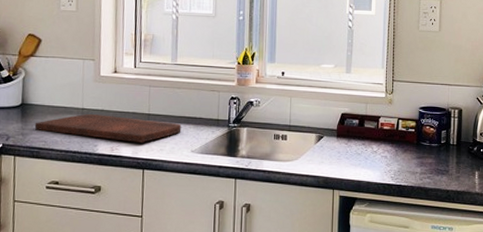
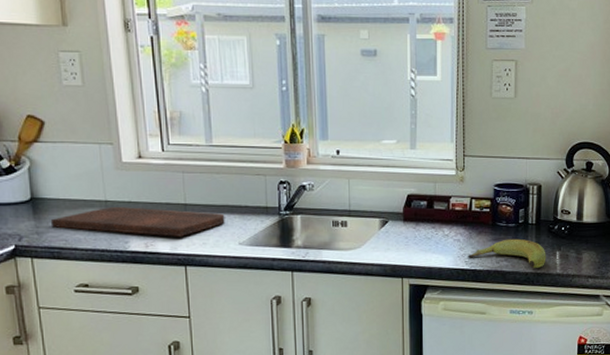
banana: none [394,157,466,186] -> present [468,238,546,268]

